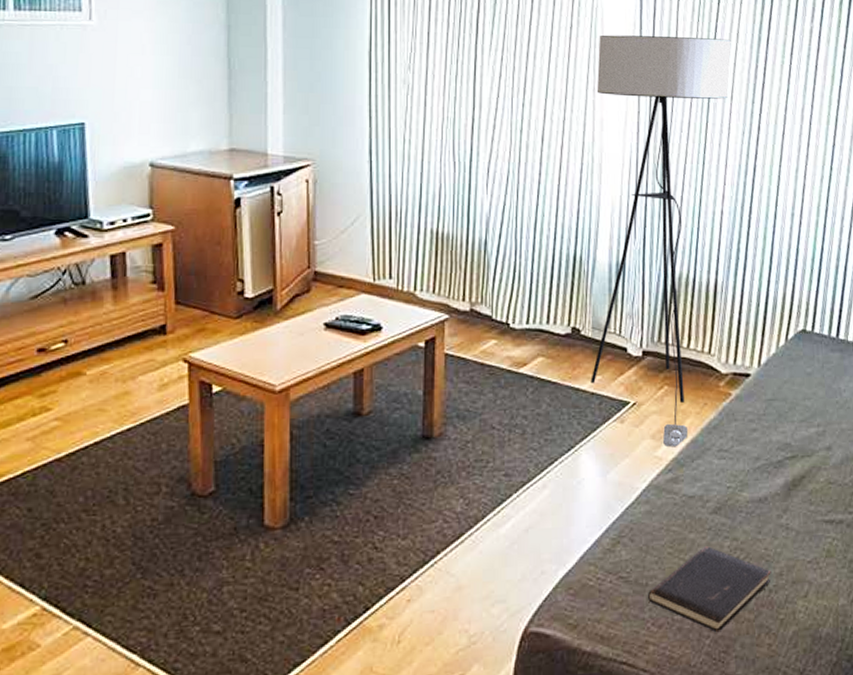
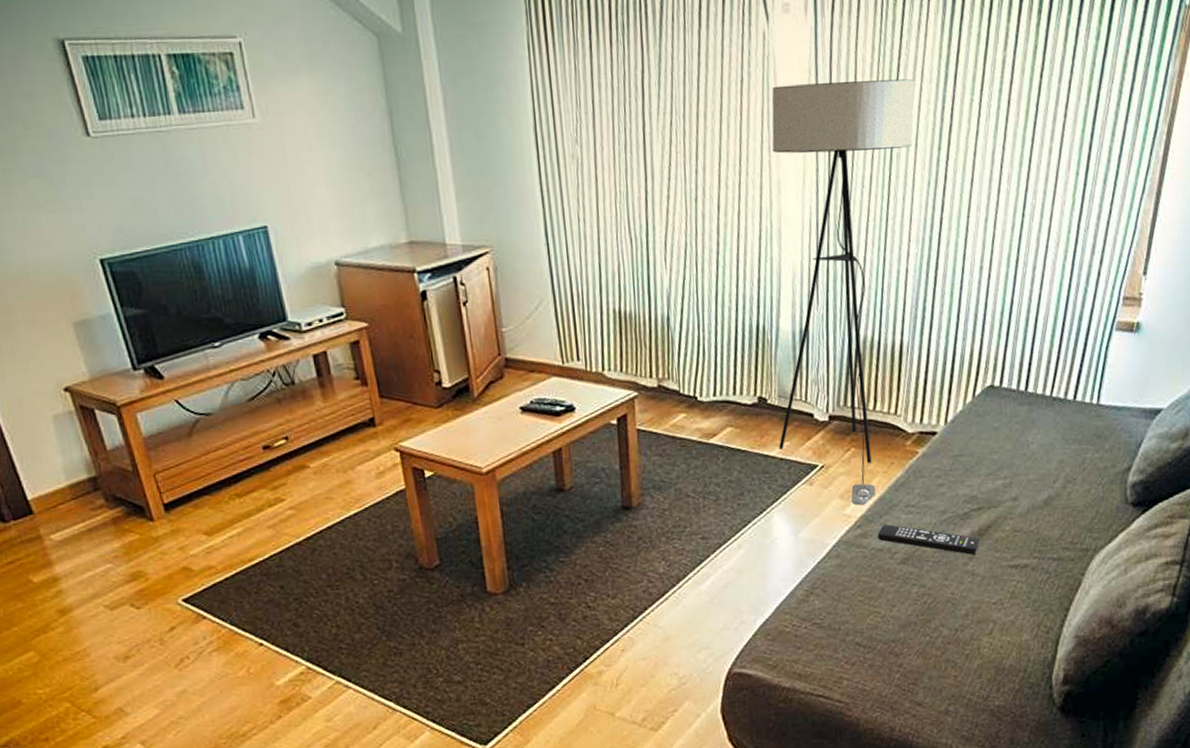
hardcover book: present [648,545,771,633] -> none [841,592,957,668]
remote control: none [689,469,794,508] -> present [877,524,980,556]

